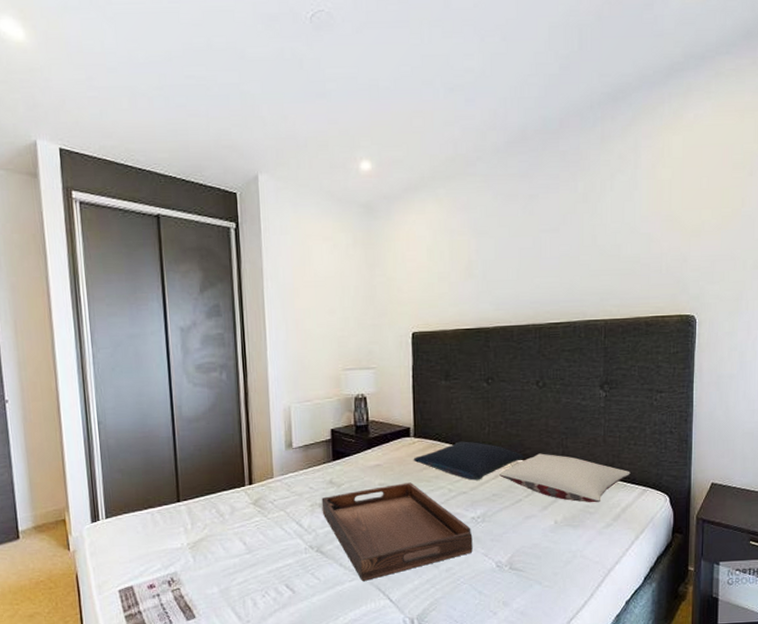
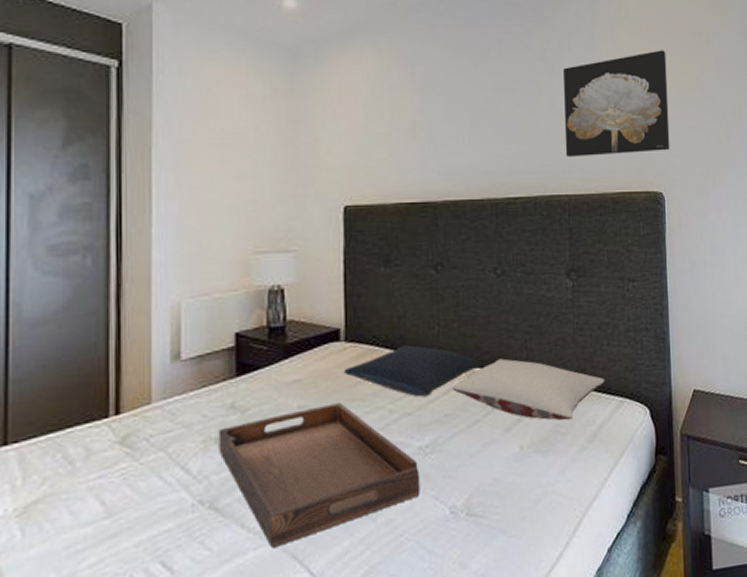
wall art: none [604,184,707,287] -> present [563,50,670,158]

